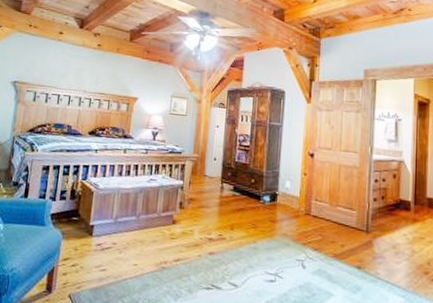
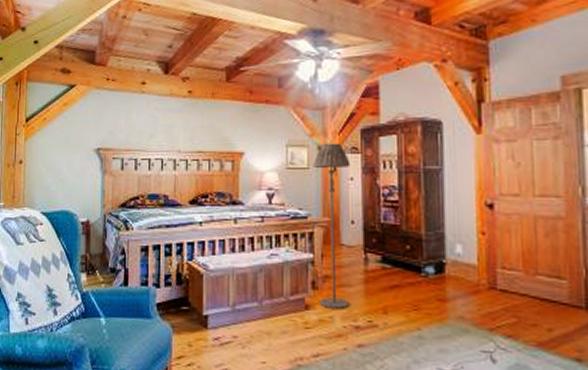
floor lamp: none [184,97,218,226] -> present [314,143,351,310]

